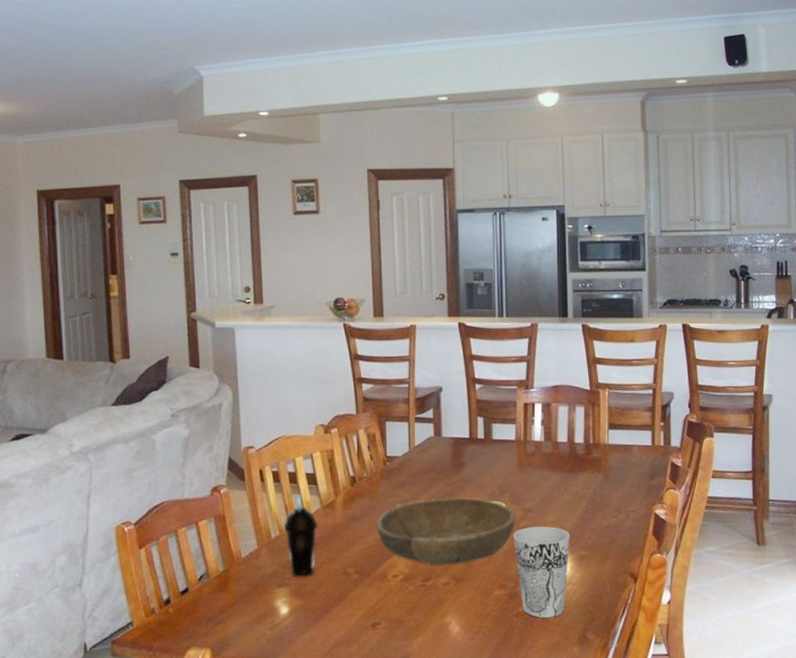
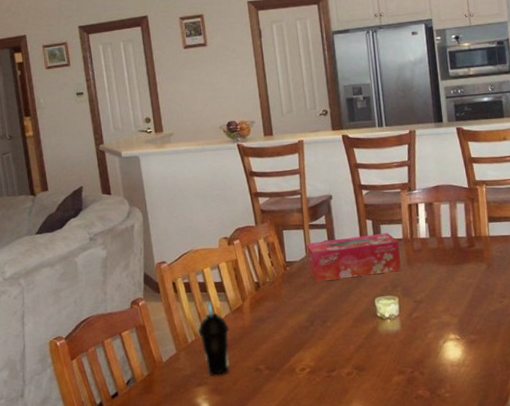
bowl: present [376,498,516,565] -> none [281,294,409,357]
tissue box: none [410,432,511,481] -> present [306,233,401,282]
cup: present [513,526,570,618] -> none [407,315,460,399]

